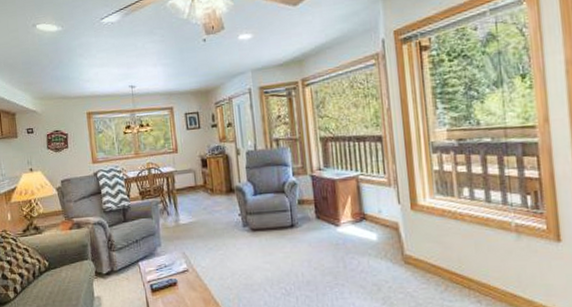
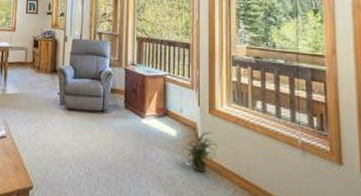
potted plant: none [387,227,424,274] -> present [184,127,218,173]

